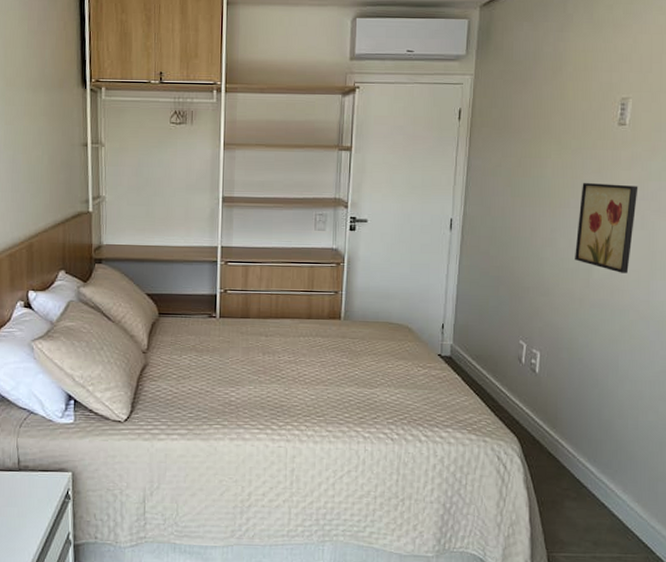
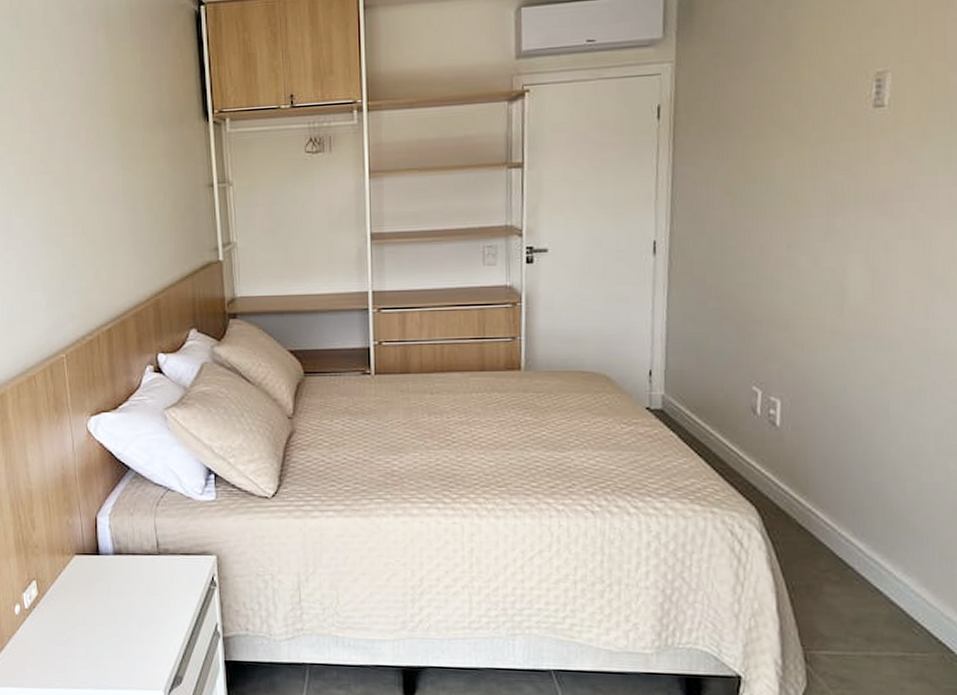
wall art: present [575,183,638,273] -> none [821,182,906,296]

